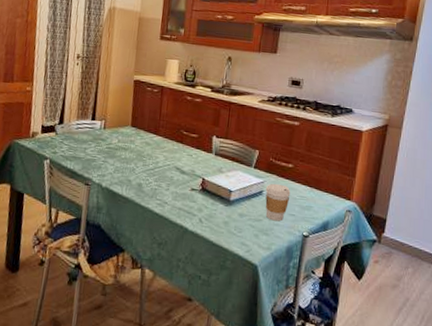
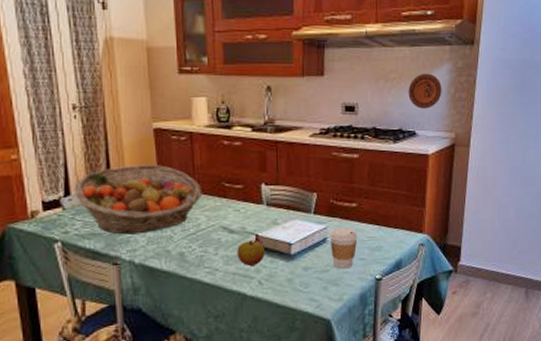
fruit basket: none [66,106,165,163] -> present [74,164,203,235]
apple: none [184,182,209,205] -> present [237,240,265,266]
decorative plate: none [348,60,380,91] -> present [408,73,442,109]

